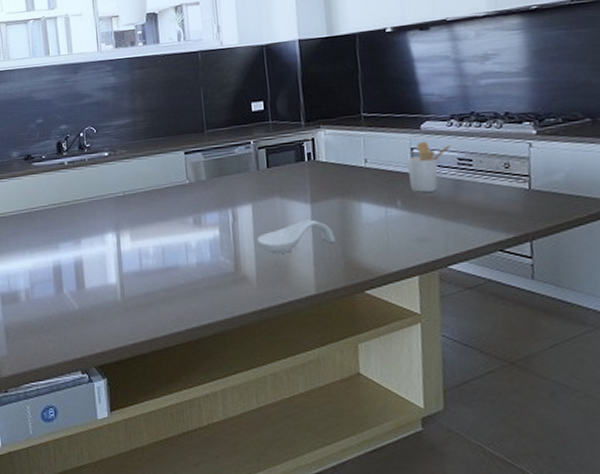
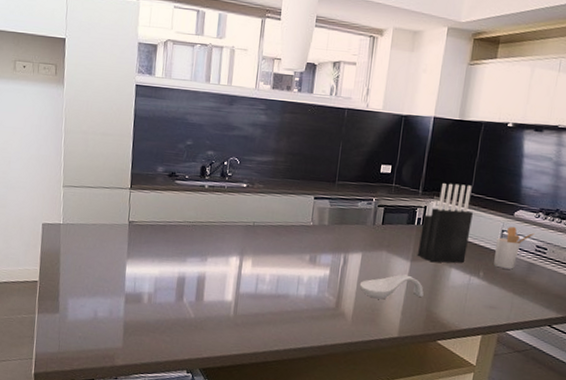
knife block: none [313,105,375,200] -> present [417,183,473,264]

